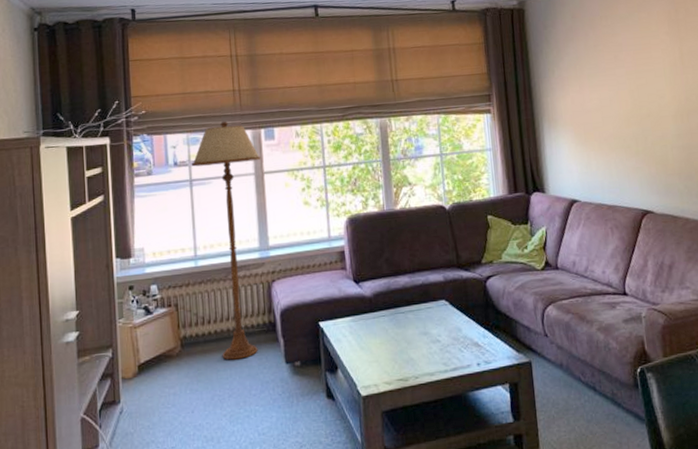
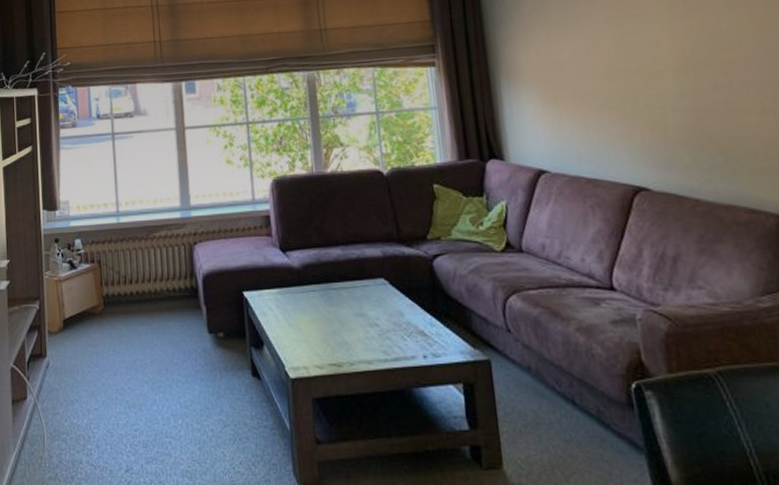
floor lamp: present [192,121,261,360] -> none [114,73,182,324]

